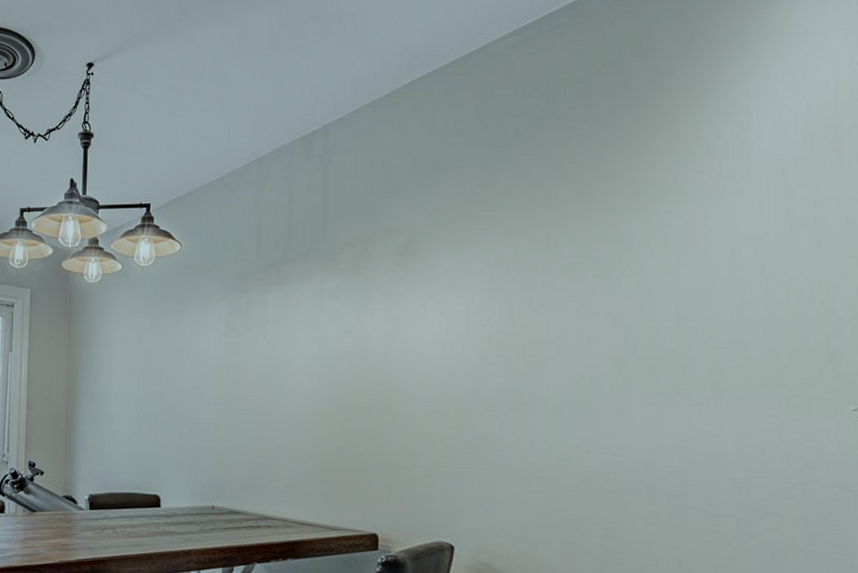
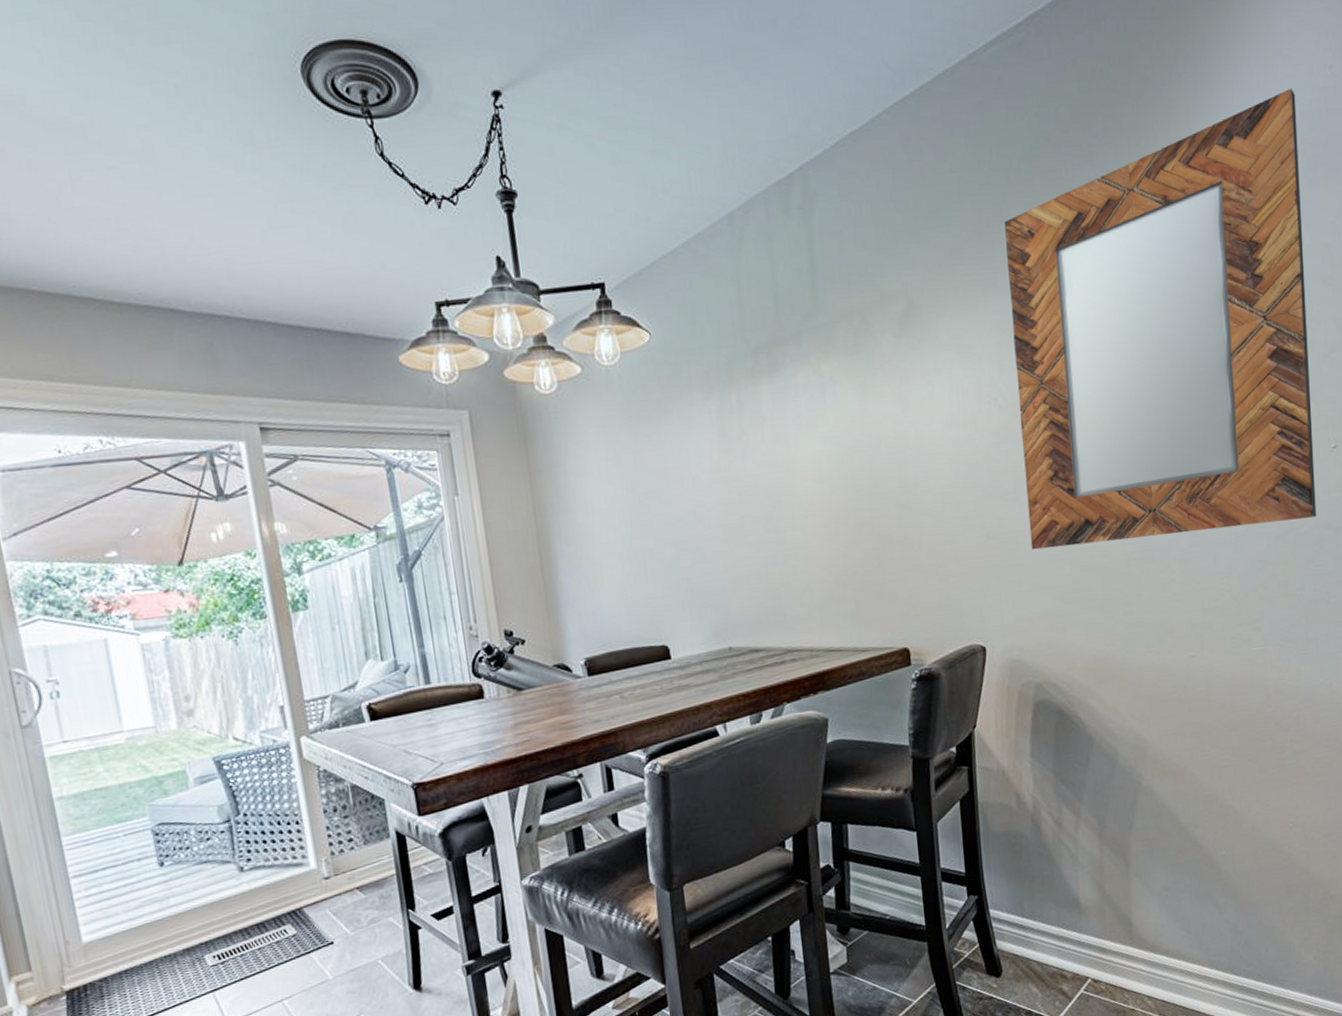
home mirror: none [506,79,831,476] -> present [1005,87,1316,550]

